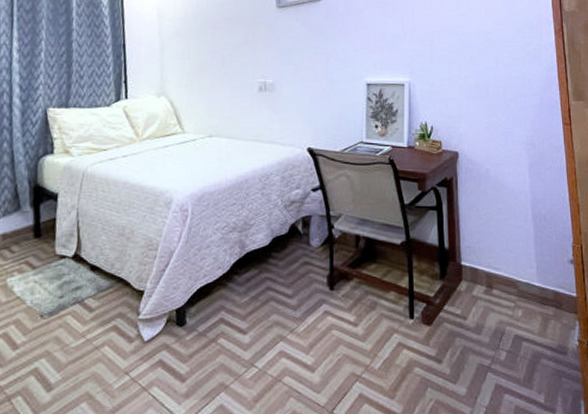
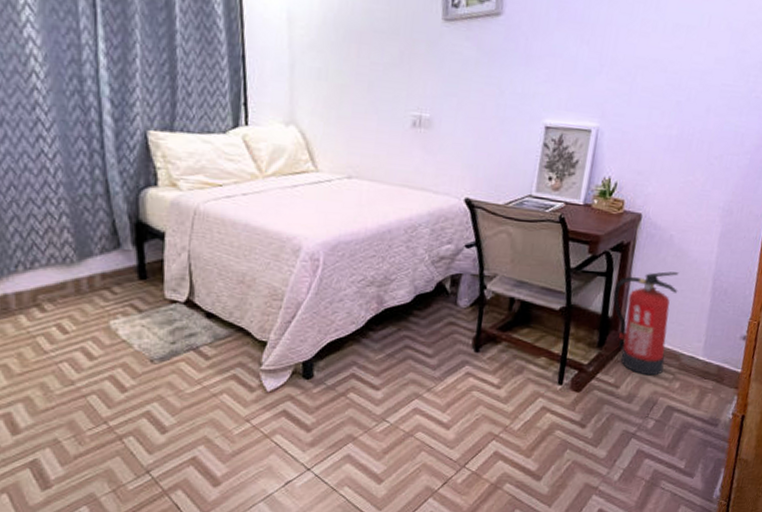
fire extinguisher: none [446,202,504,305] -> present [613,271,679,376]

